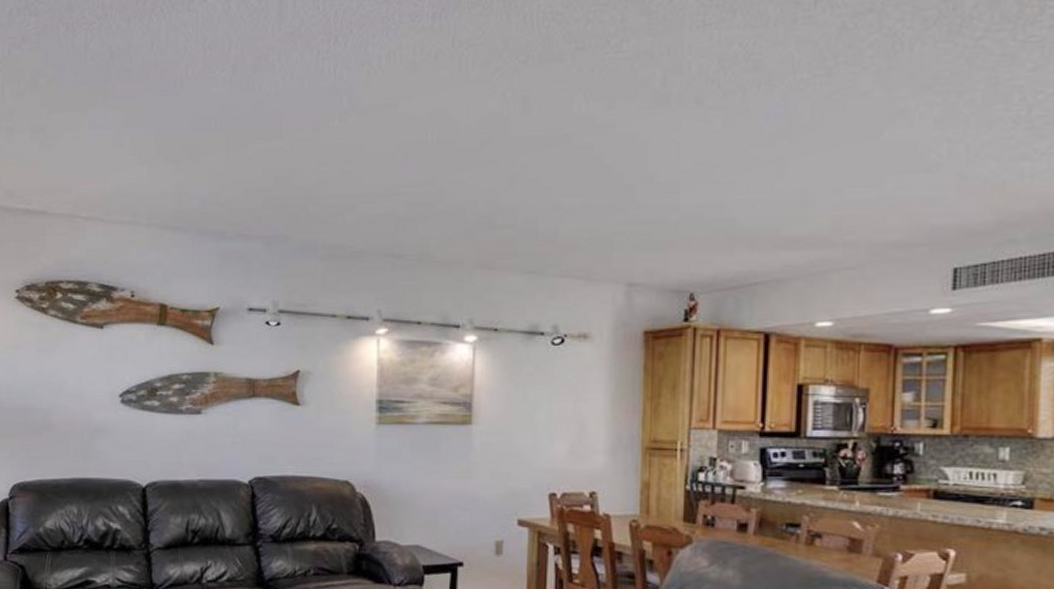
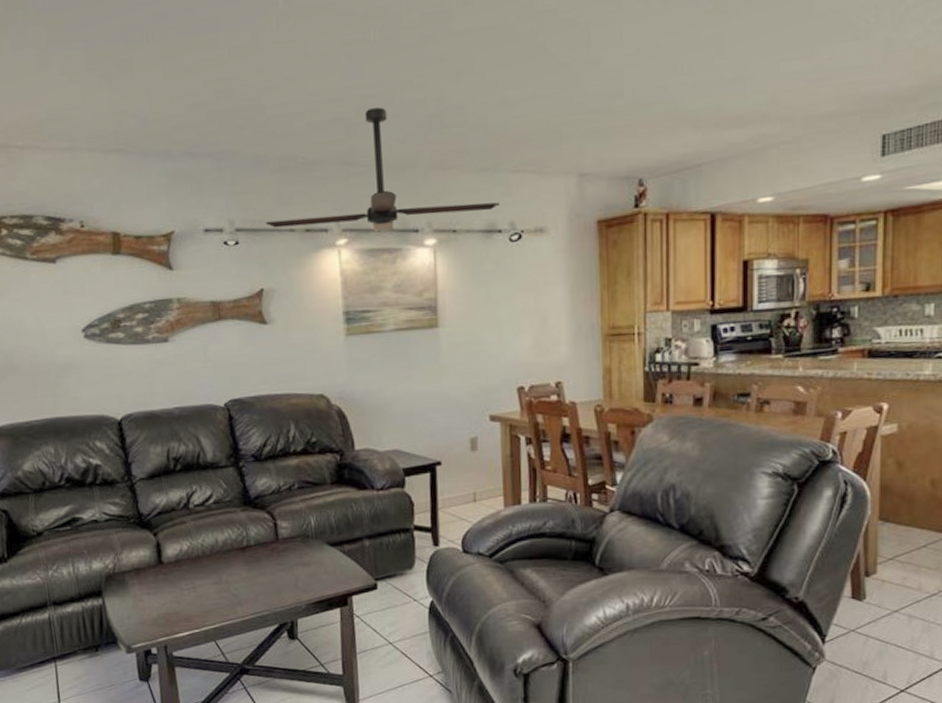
ceiling fan: none [308,205,544,326] -> present [265,107,500,233]

